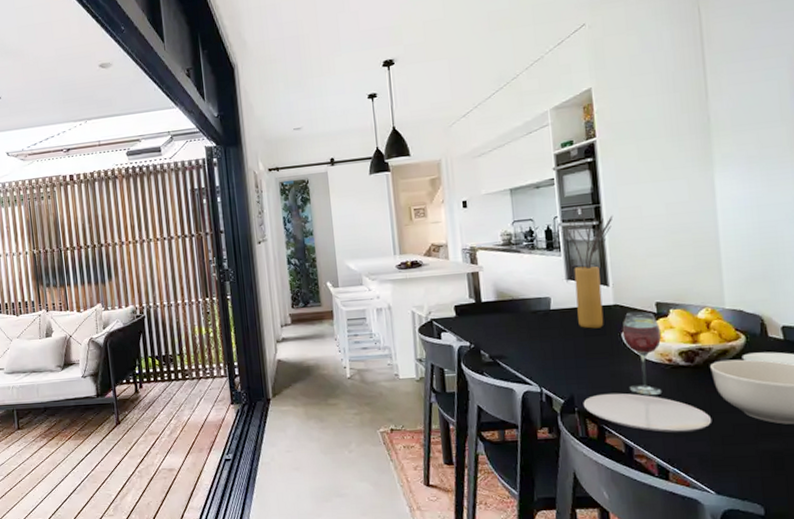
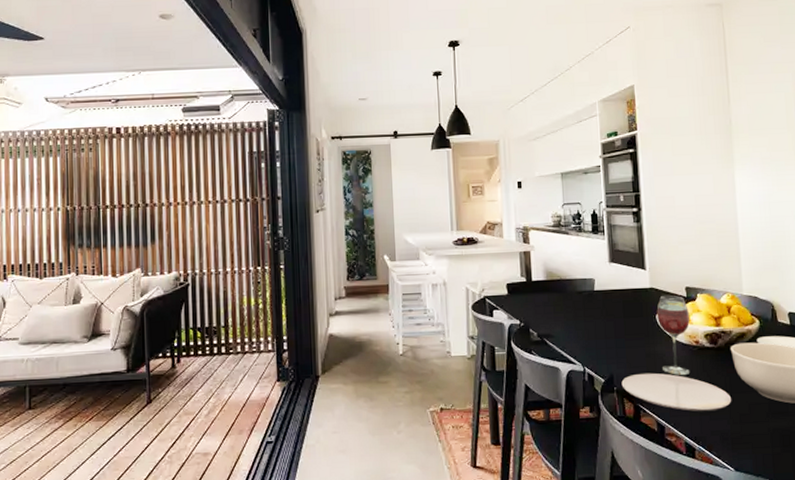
vase: present [566,214,613,329] -> none [610,200,651,310]

